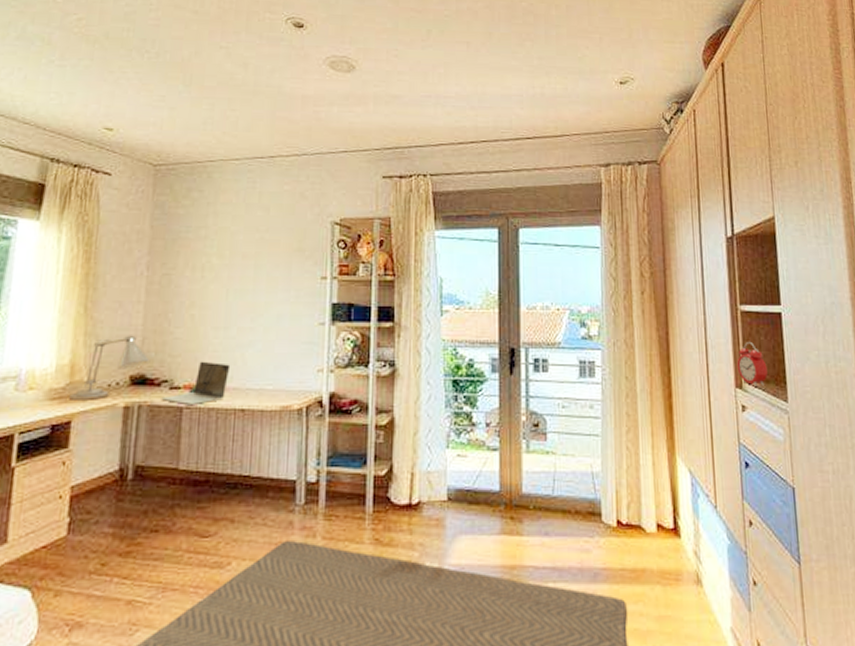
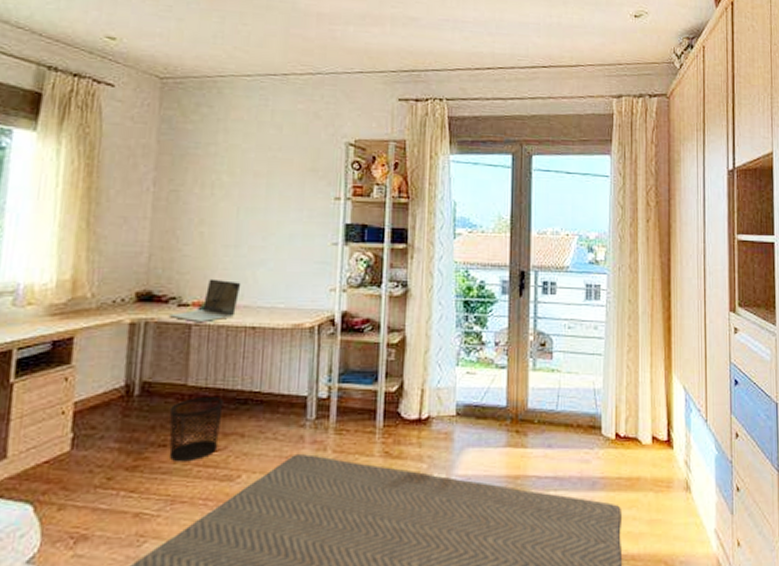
desk lamp: present [69,335,151,400] -> none [71,251,158,316]
waste bin: none [161,480,214,548] -> present [169,396,224,462]
alarm clock: present [736,341,768,387] -> none [732,268,759,311]

